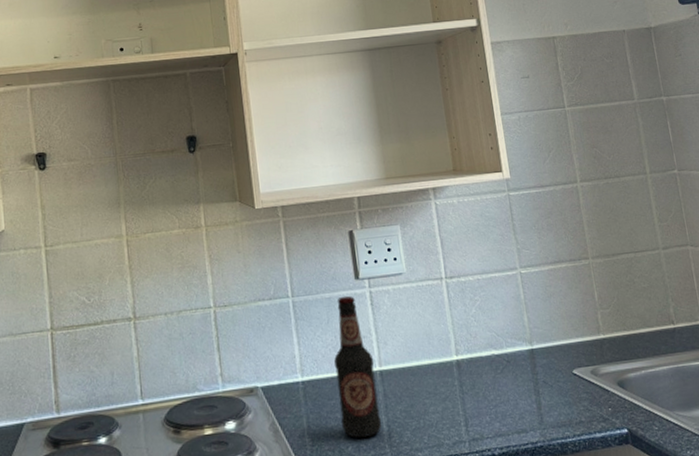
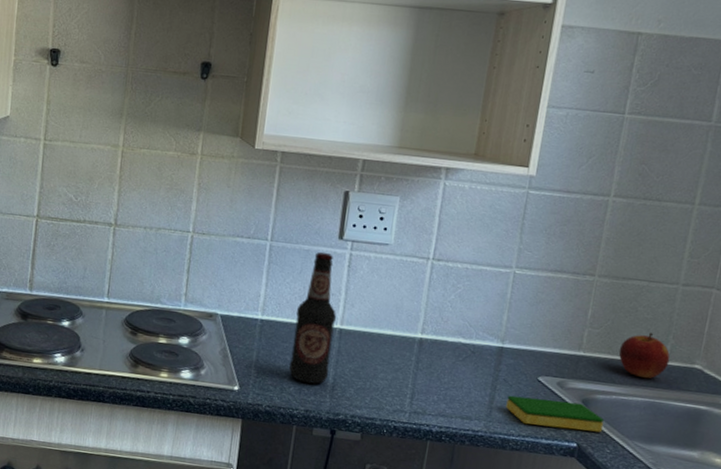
dish sponge: none [552,386,644,422] -> present [506,395,605,432]
apple: none [631,300,678,346] -> present [618,332,671,378]

